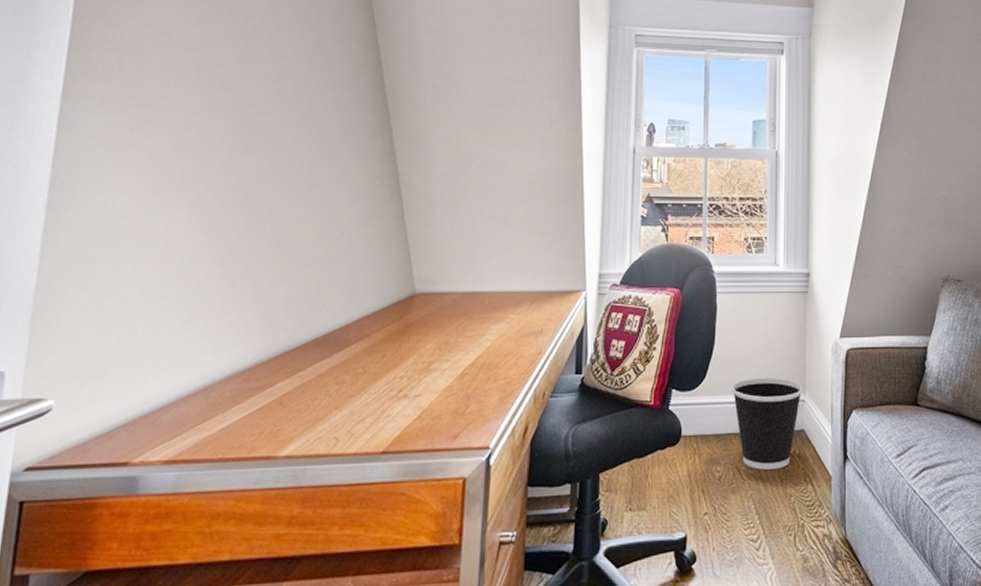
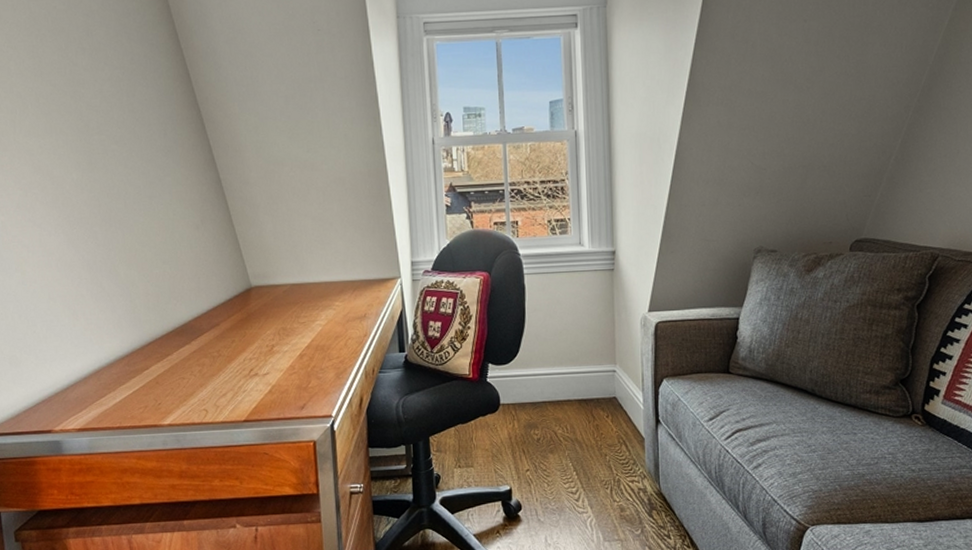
wastebasket: present [732,377,803,470] -> none [544,351,613,433]

